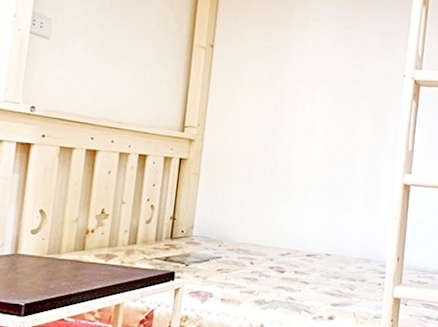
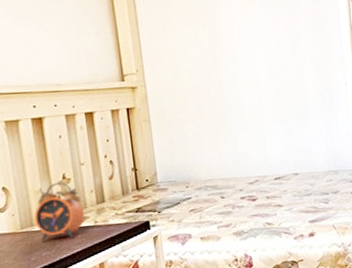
alarm clock: none [62,215,114,274] -> present [34,182,85,242]

